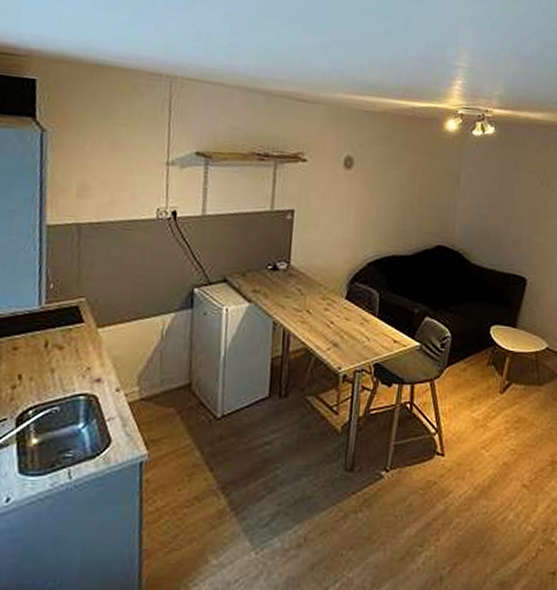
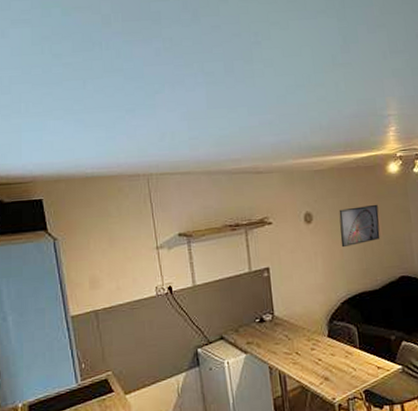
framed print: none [379,160,427,203] -> present [339,204,380,248]

